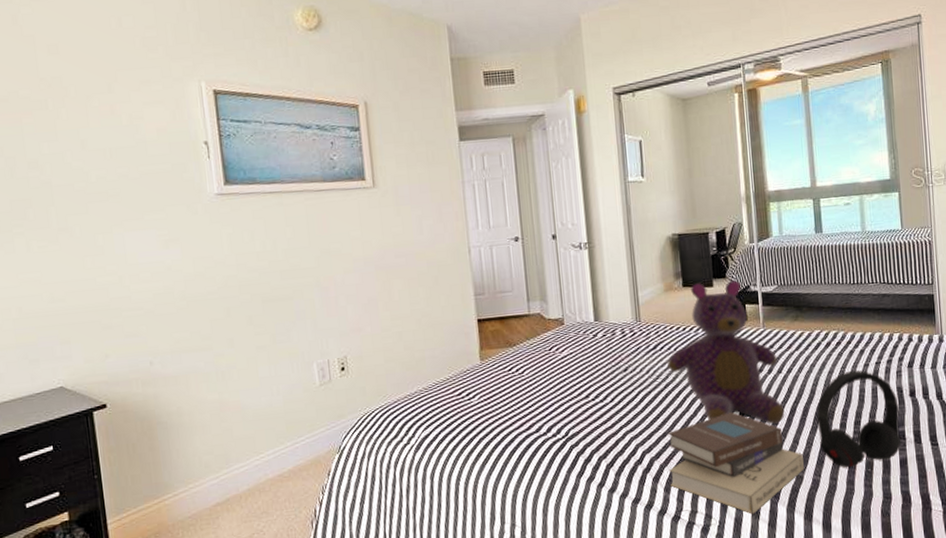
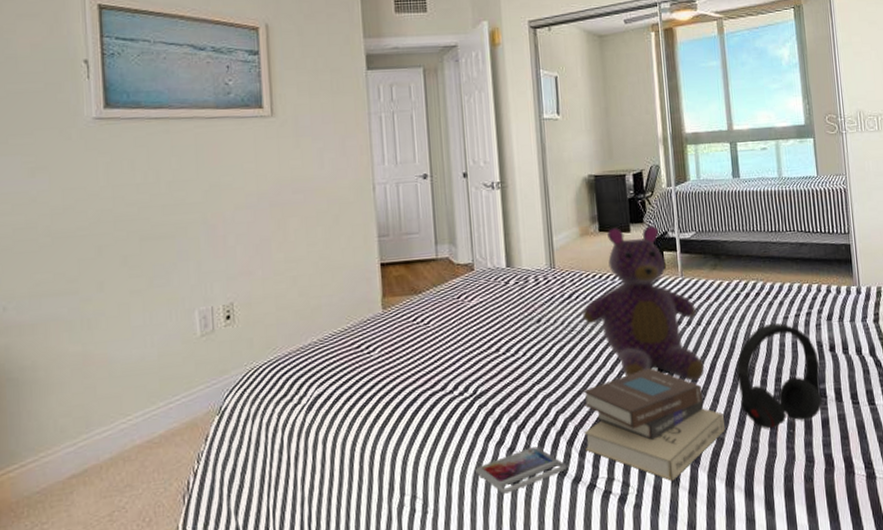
smartphone: none [568,482,653,524] -> present [475,446,567,494]

